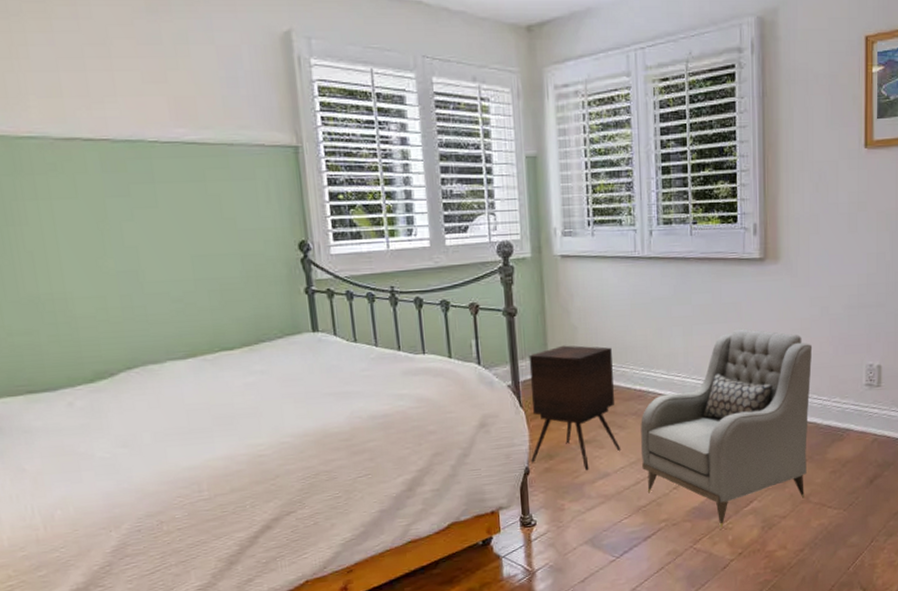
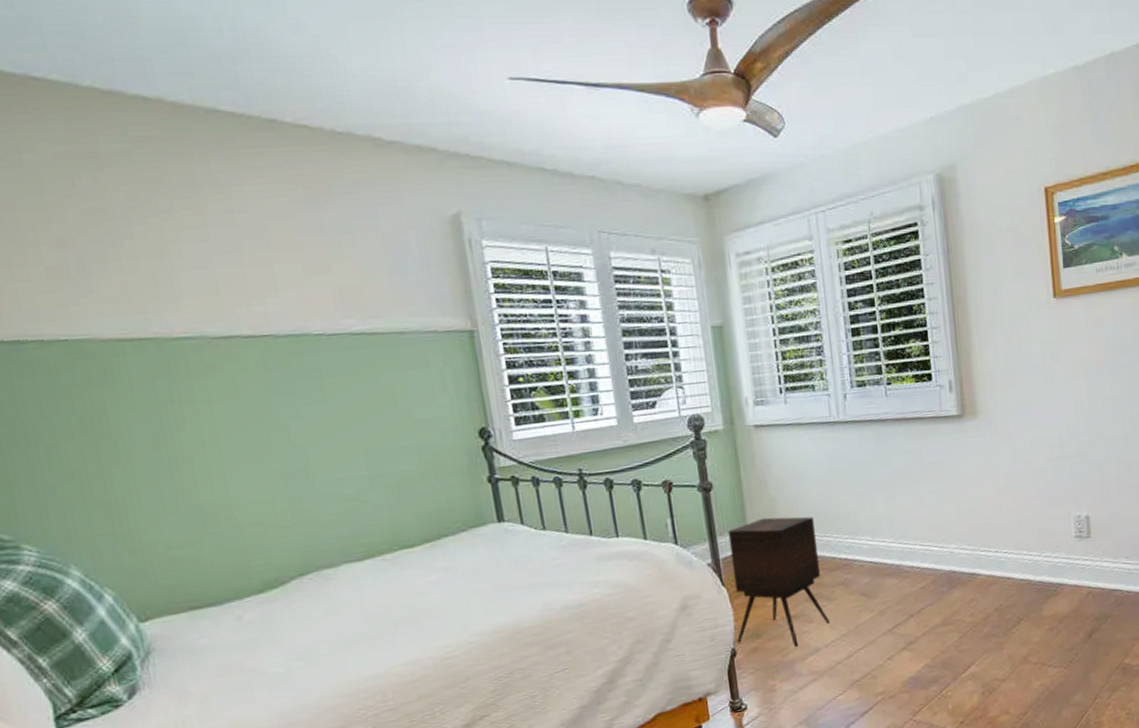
armchair: present [640,329,813,528] -> none [848,488,1023,697]

